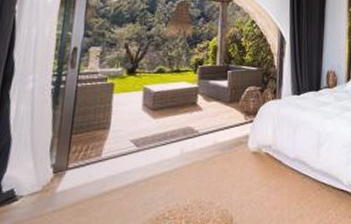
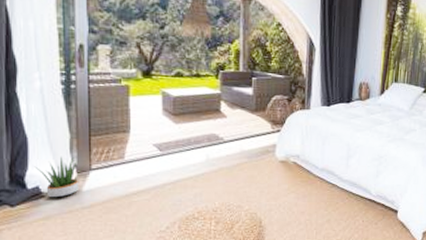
potted plant: none [13,156,62,201] -> present [34,156,85,198]

